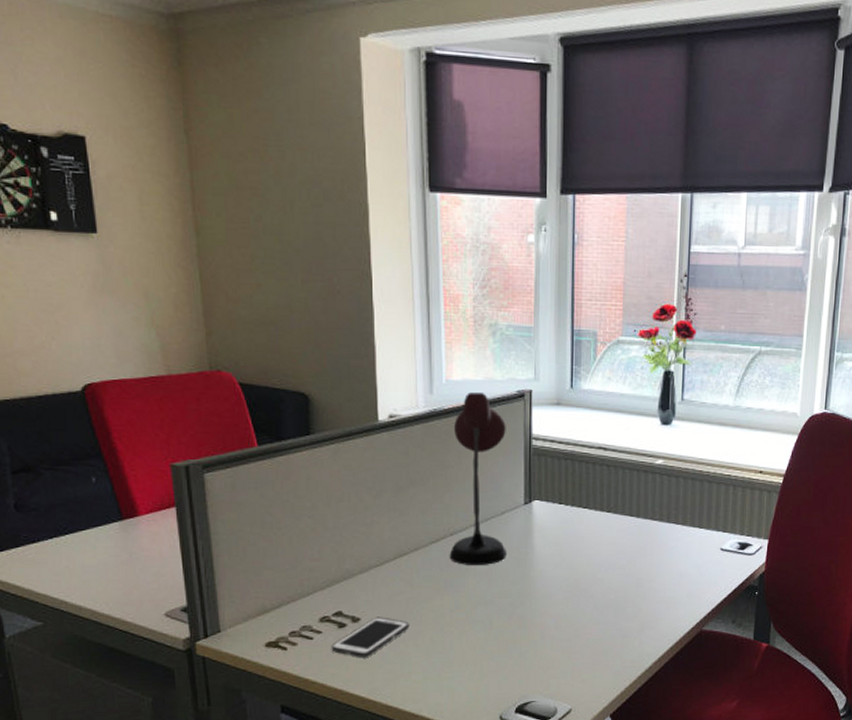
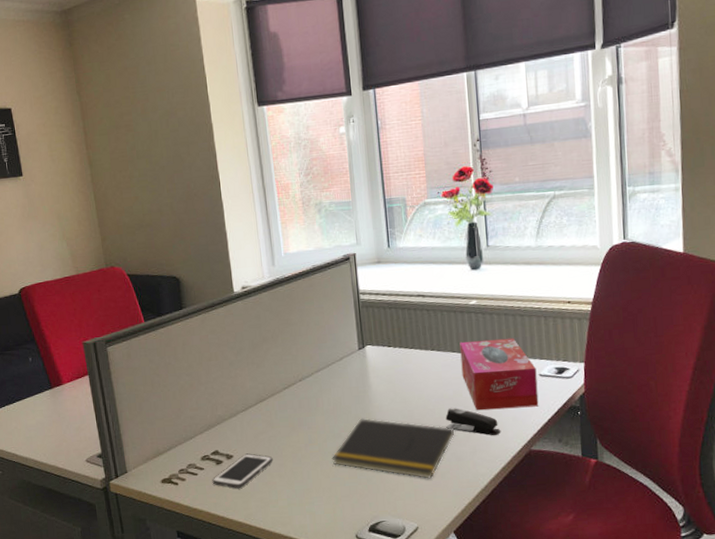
desk lamp: present [449,393,506,565] -> none [294,260,348,406]
notepad: none [480,583,622,656] -> present [332,418,454,479]
stapler: none [614,579,673,613] -> present [445,408,501,436]
tissue box: none [638,505,718,584] -> present [459,337,539,411]

